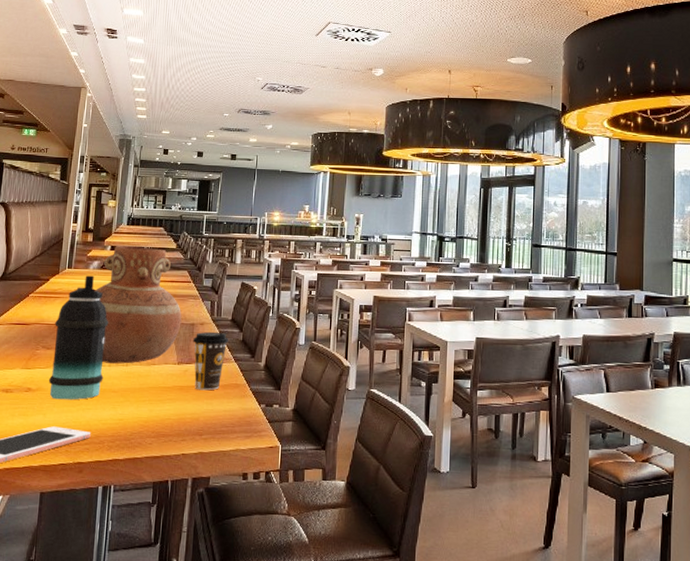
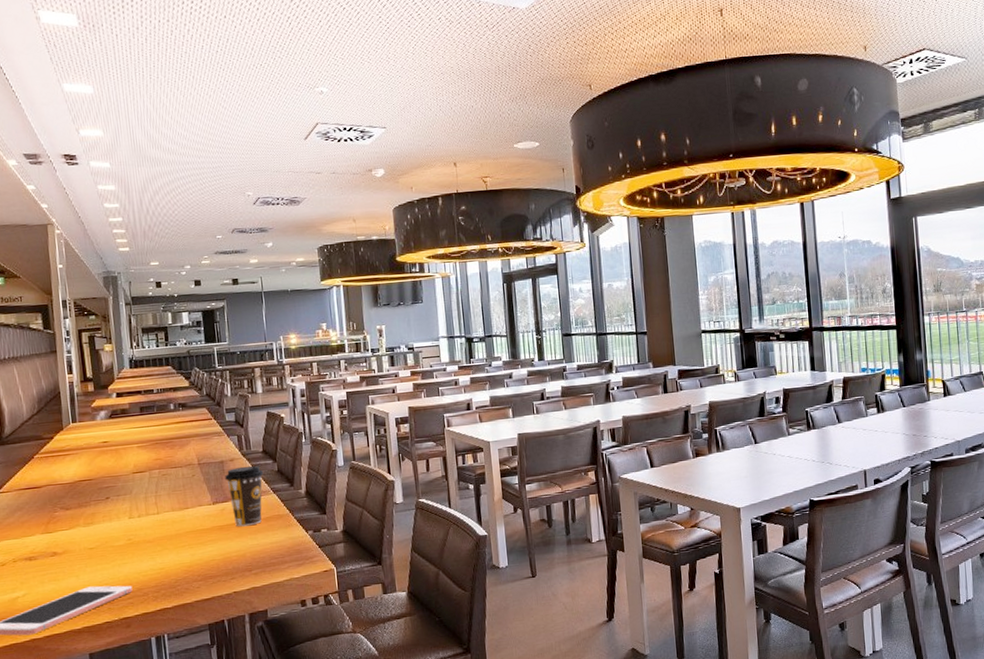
bottle: present [49,275,109,400] -> none [69,427,135,560]
vase: present [95,245,182,364] -> none [108,388,210,515]

